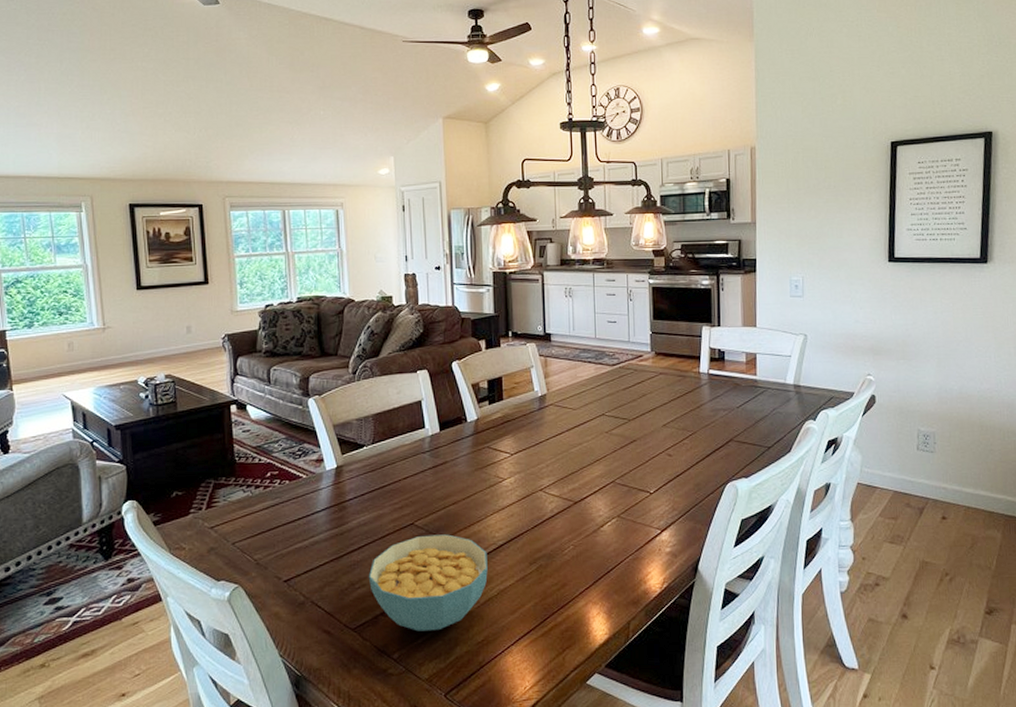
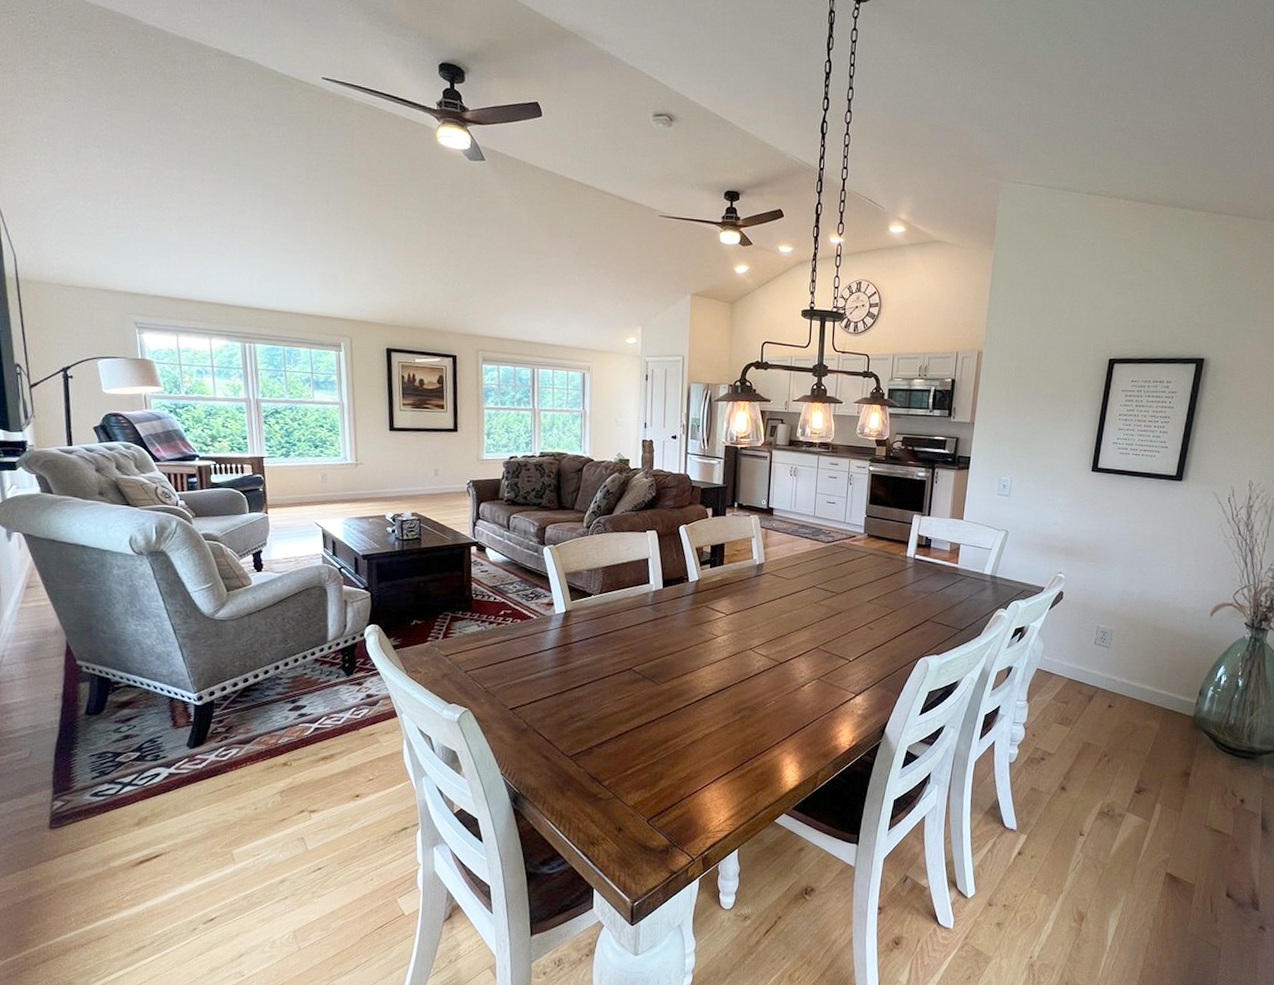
cereal bowl: present [368,534,488,631] -> none [586,679,697,765]

